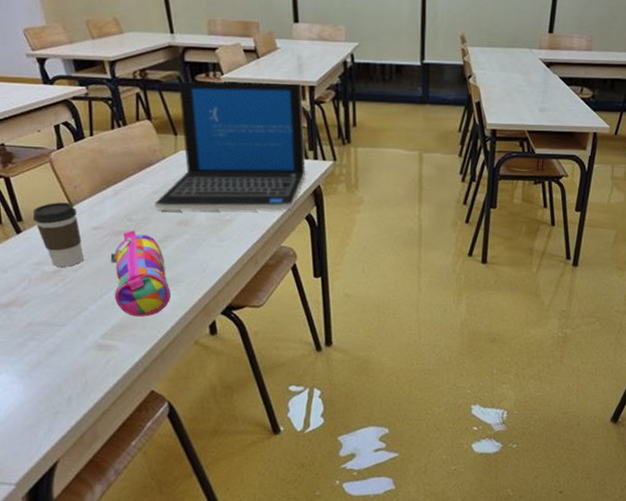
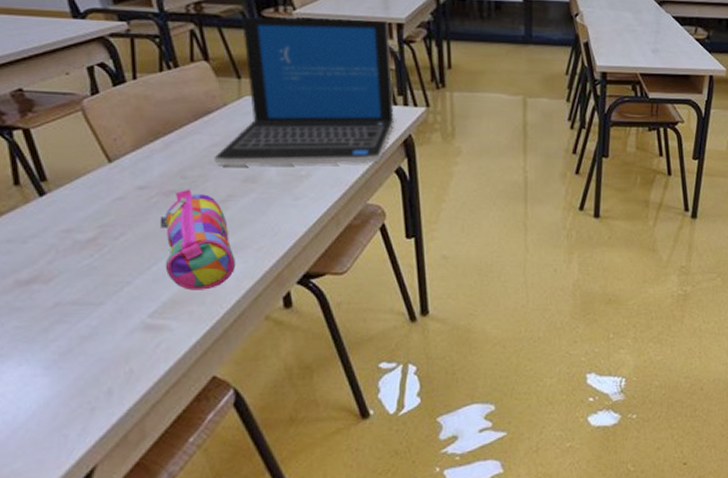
coffee cup: present [32,202,84,267] -> none [60,158,126,234]

